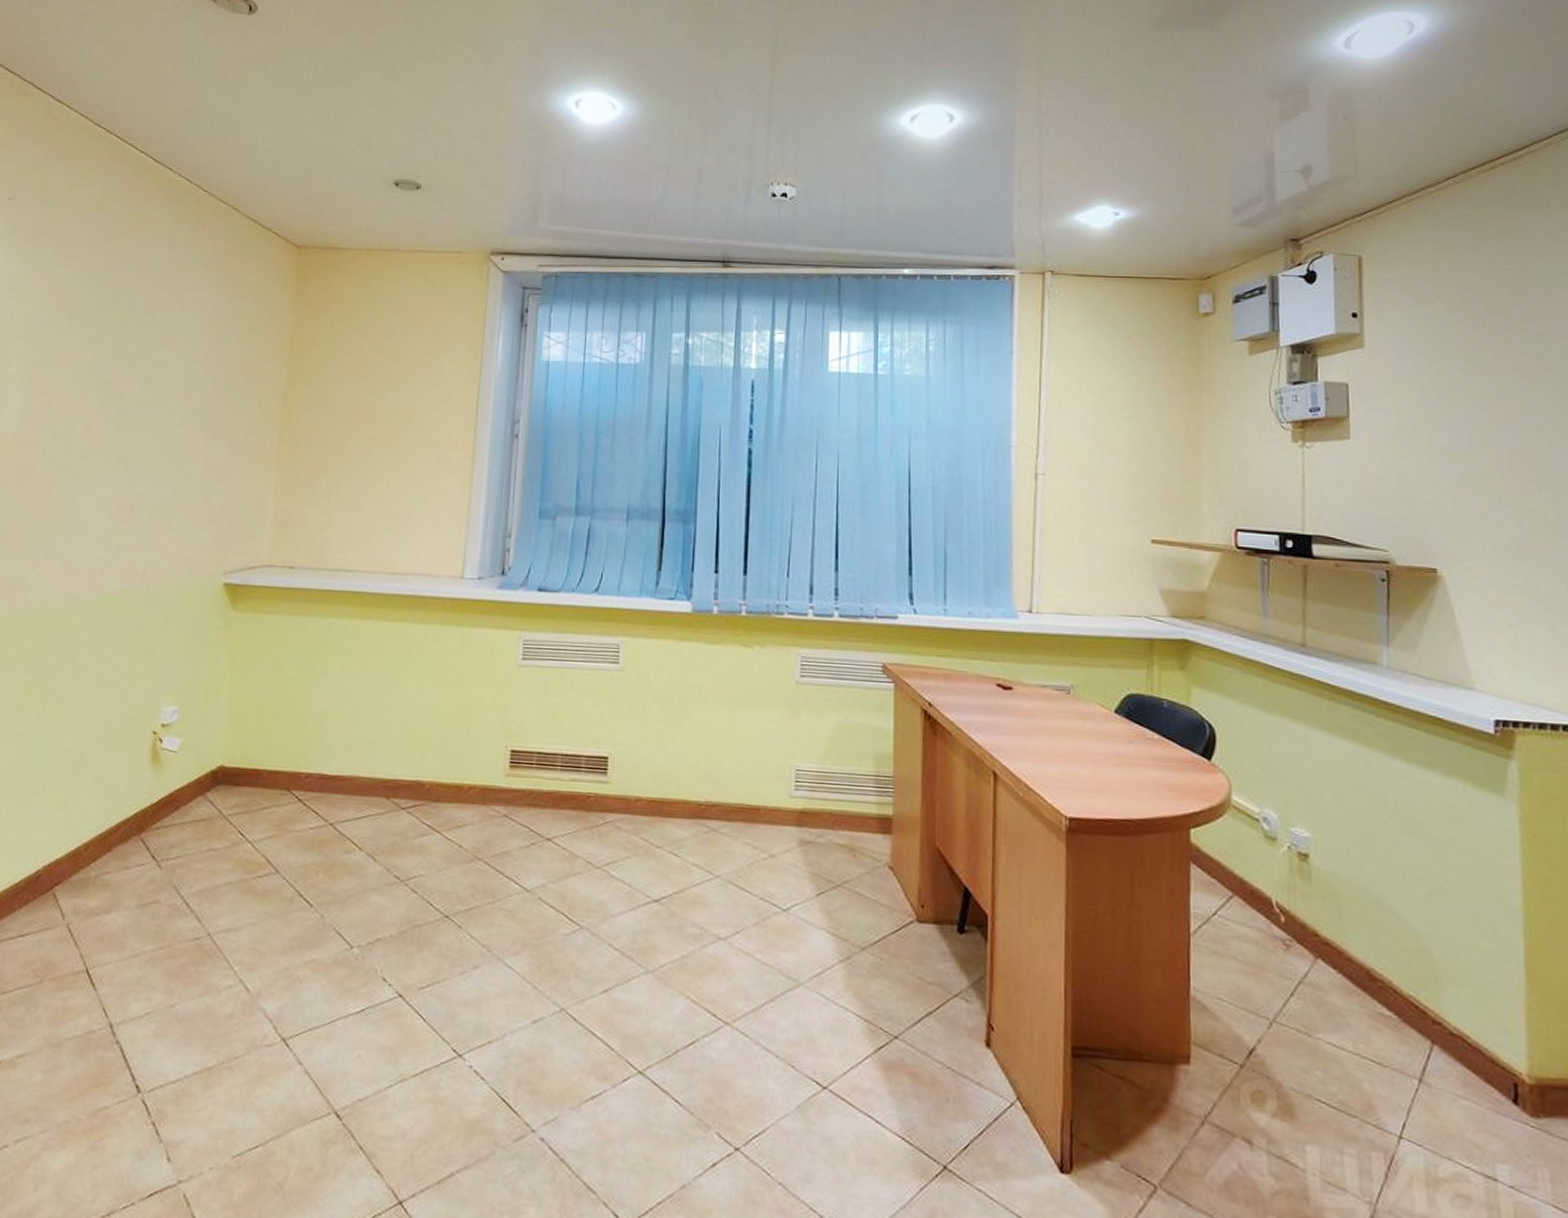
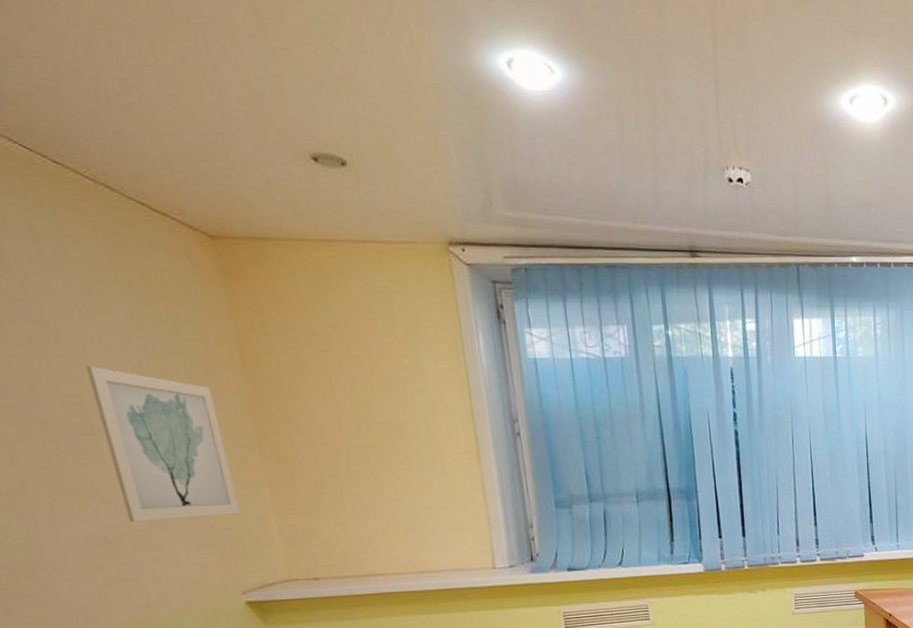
wall art: none [155,351,258,494] -> present [87,366,241,522]

